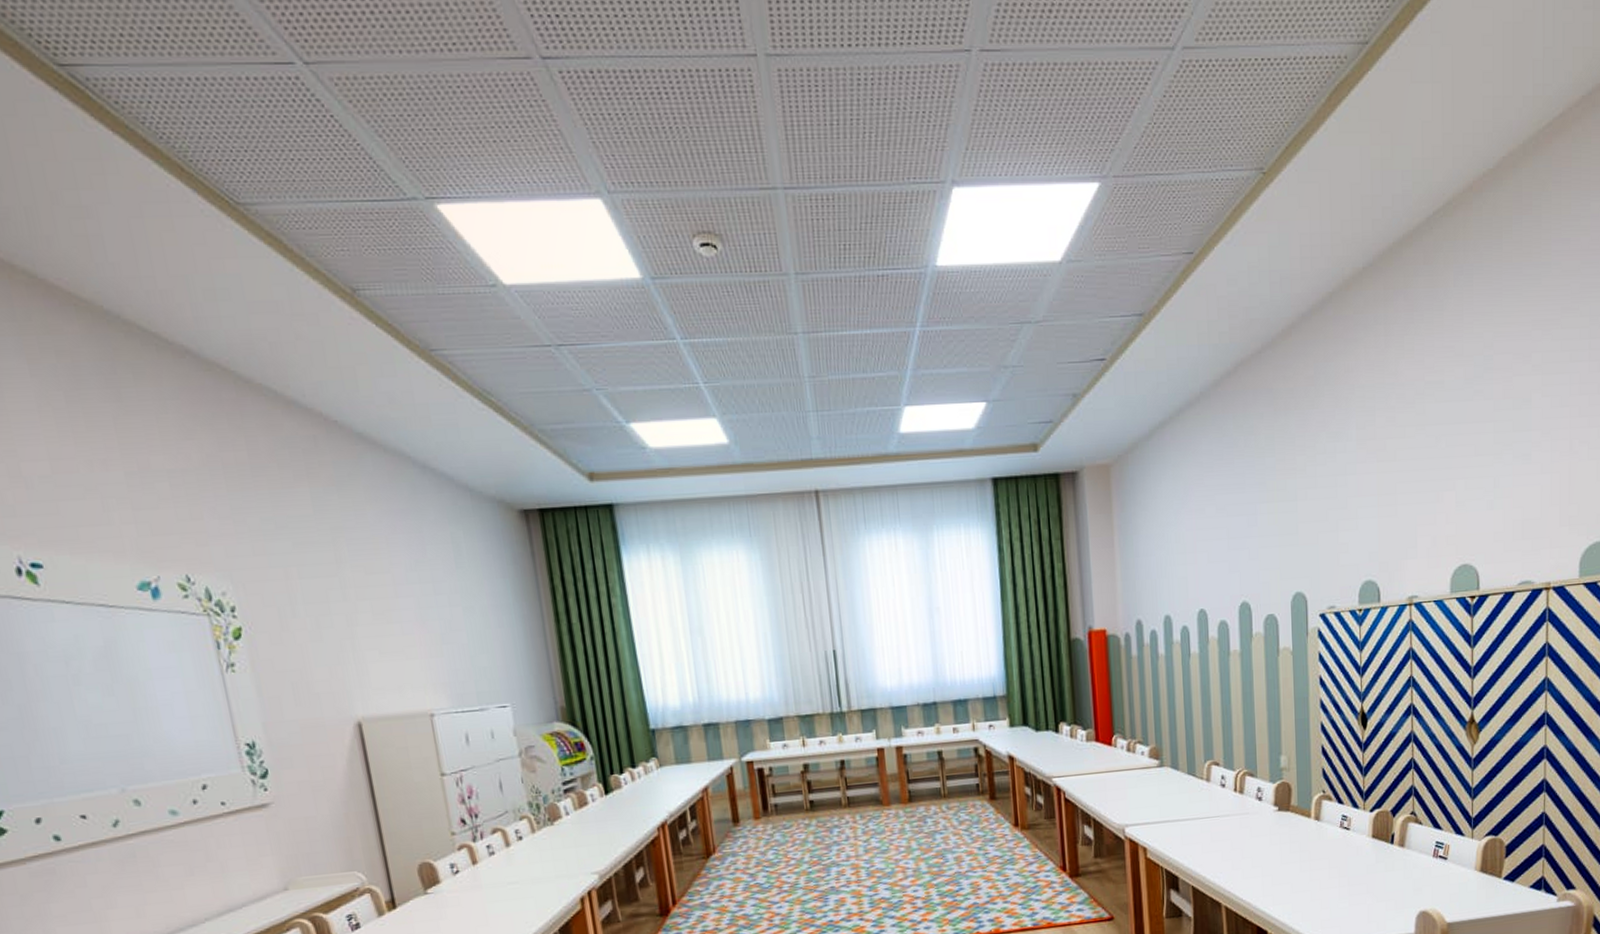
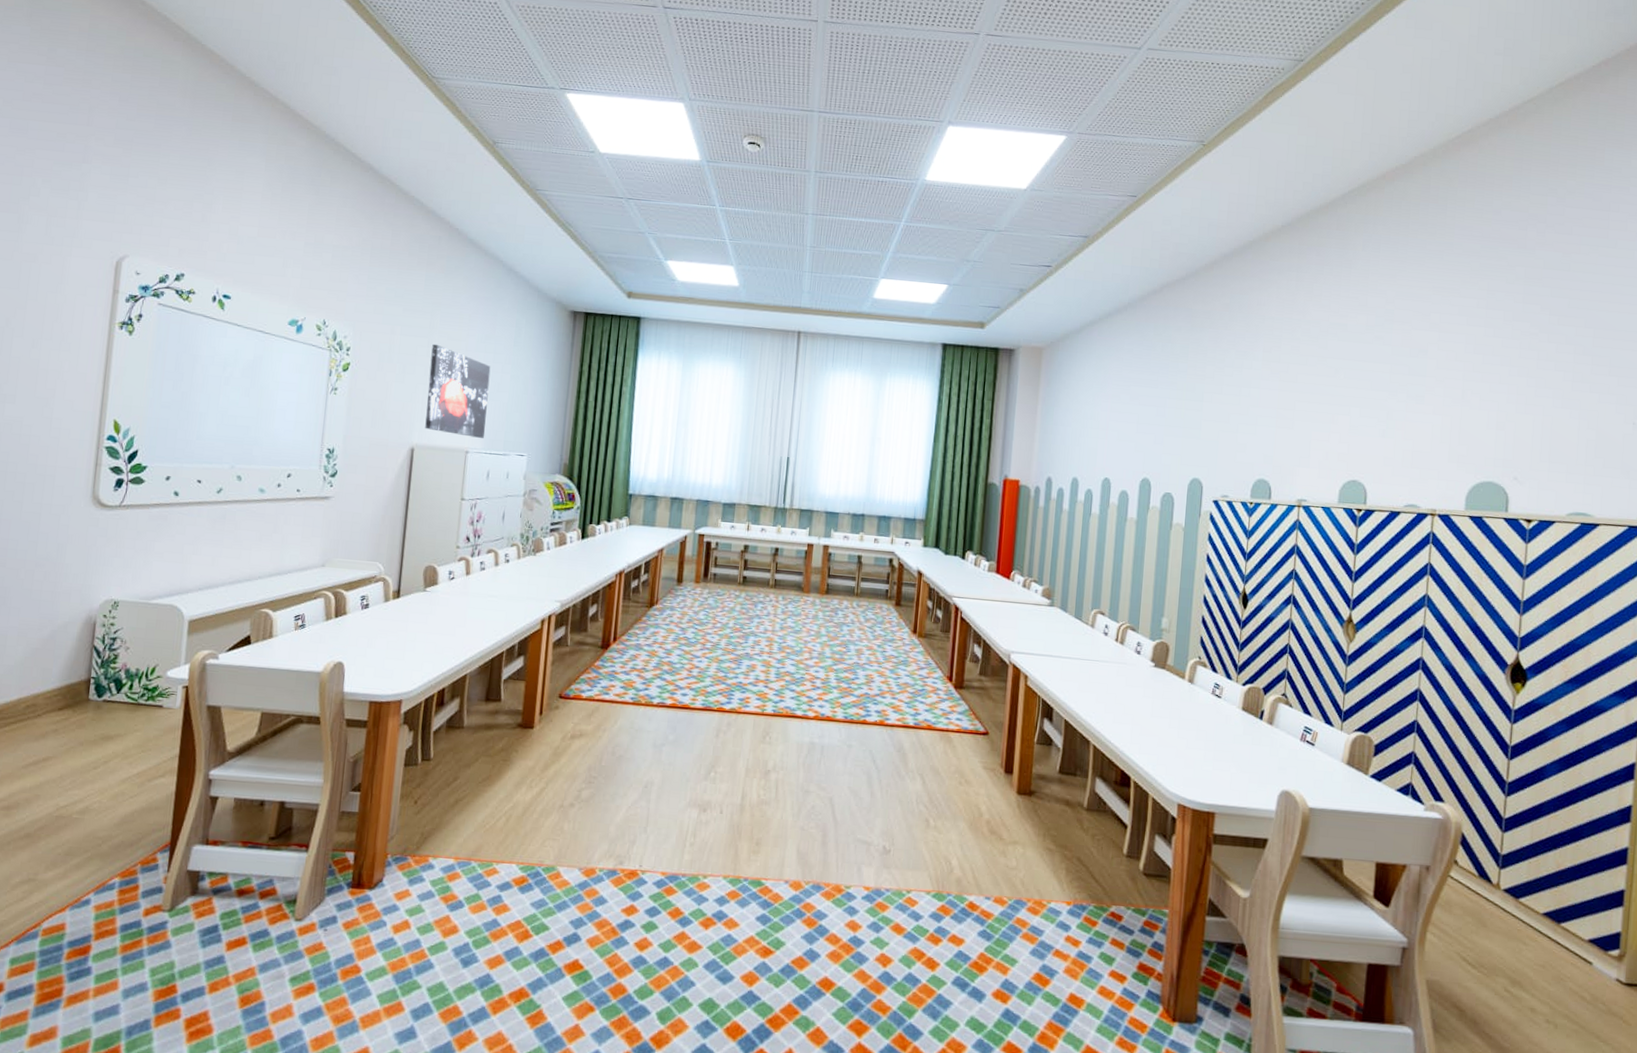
wall art: none [346,582,450,696] -> present [425,344,491,438]

